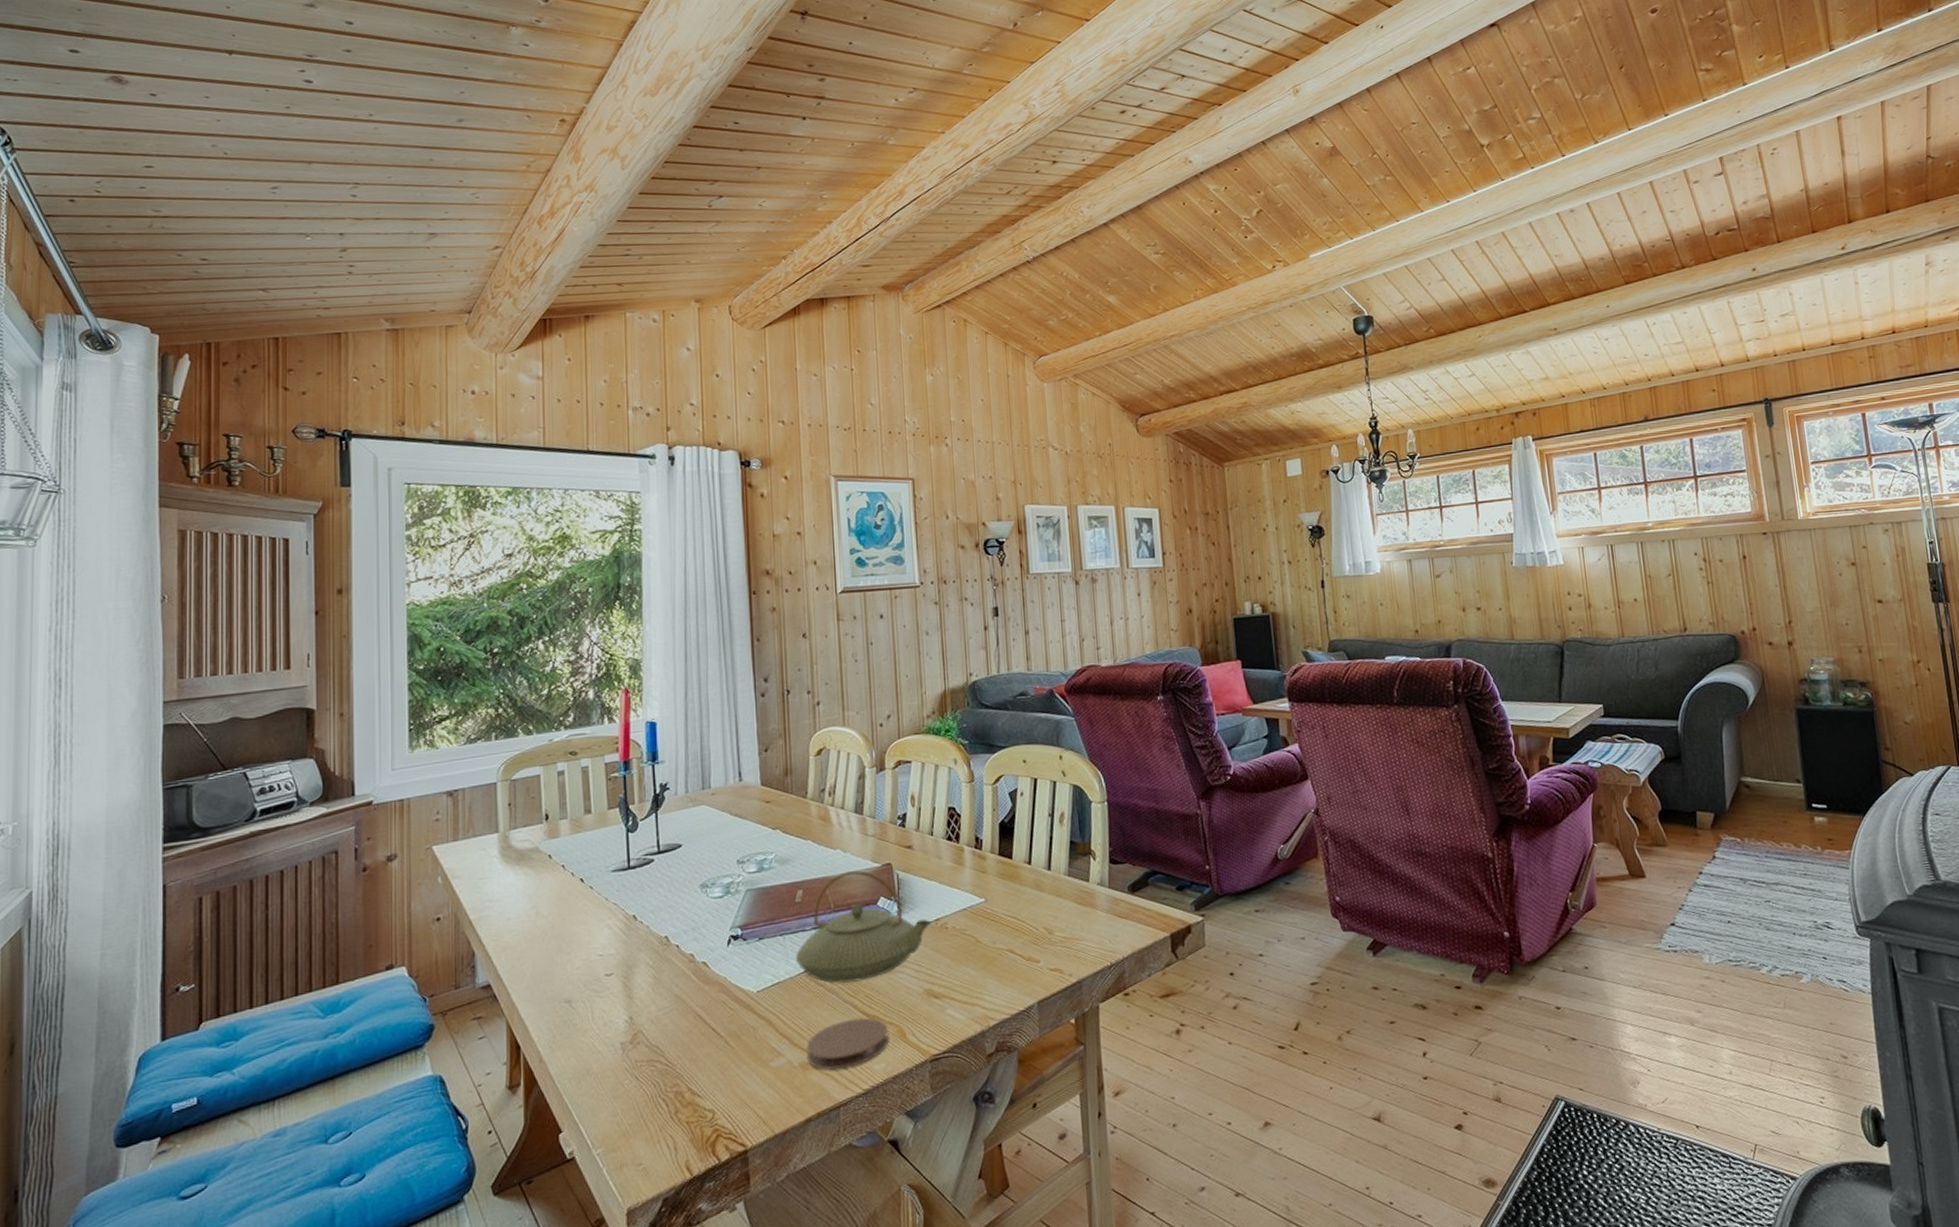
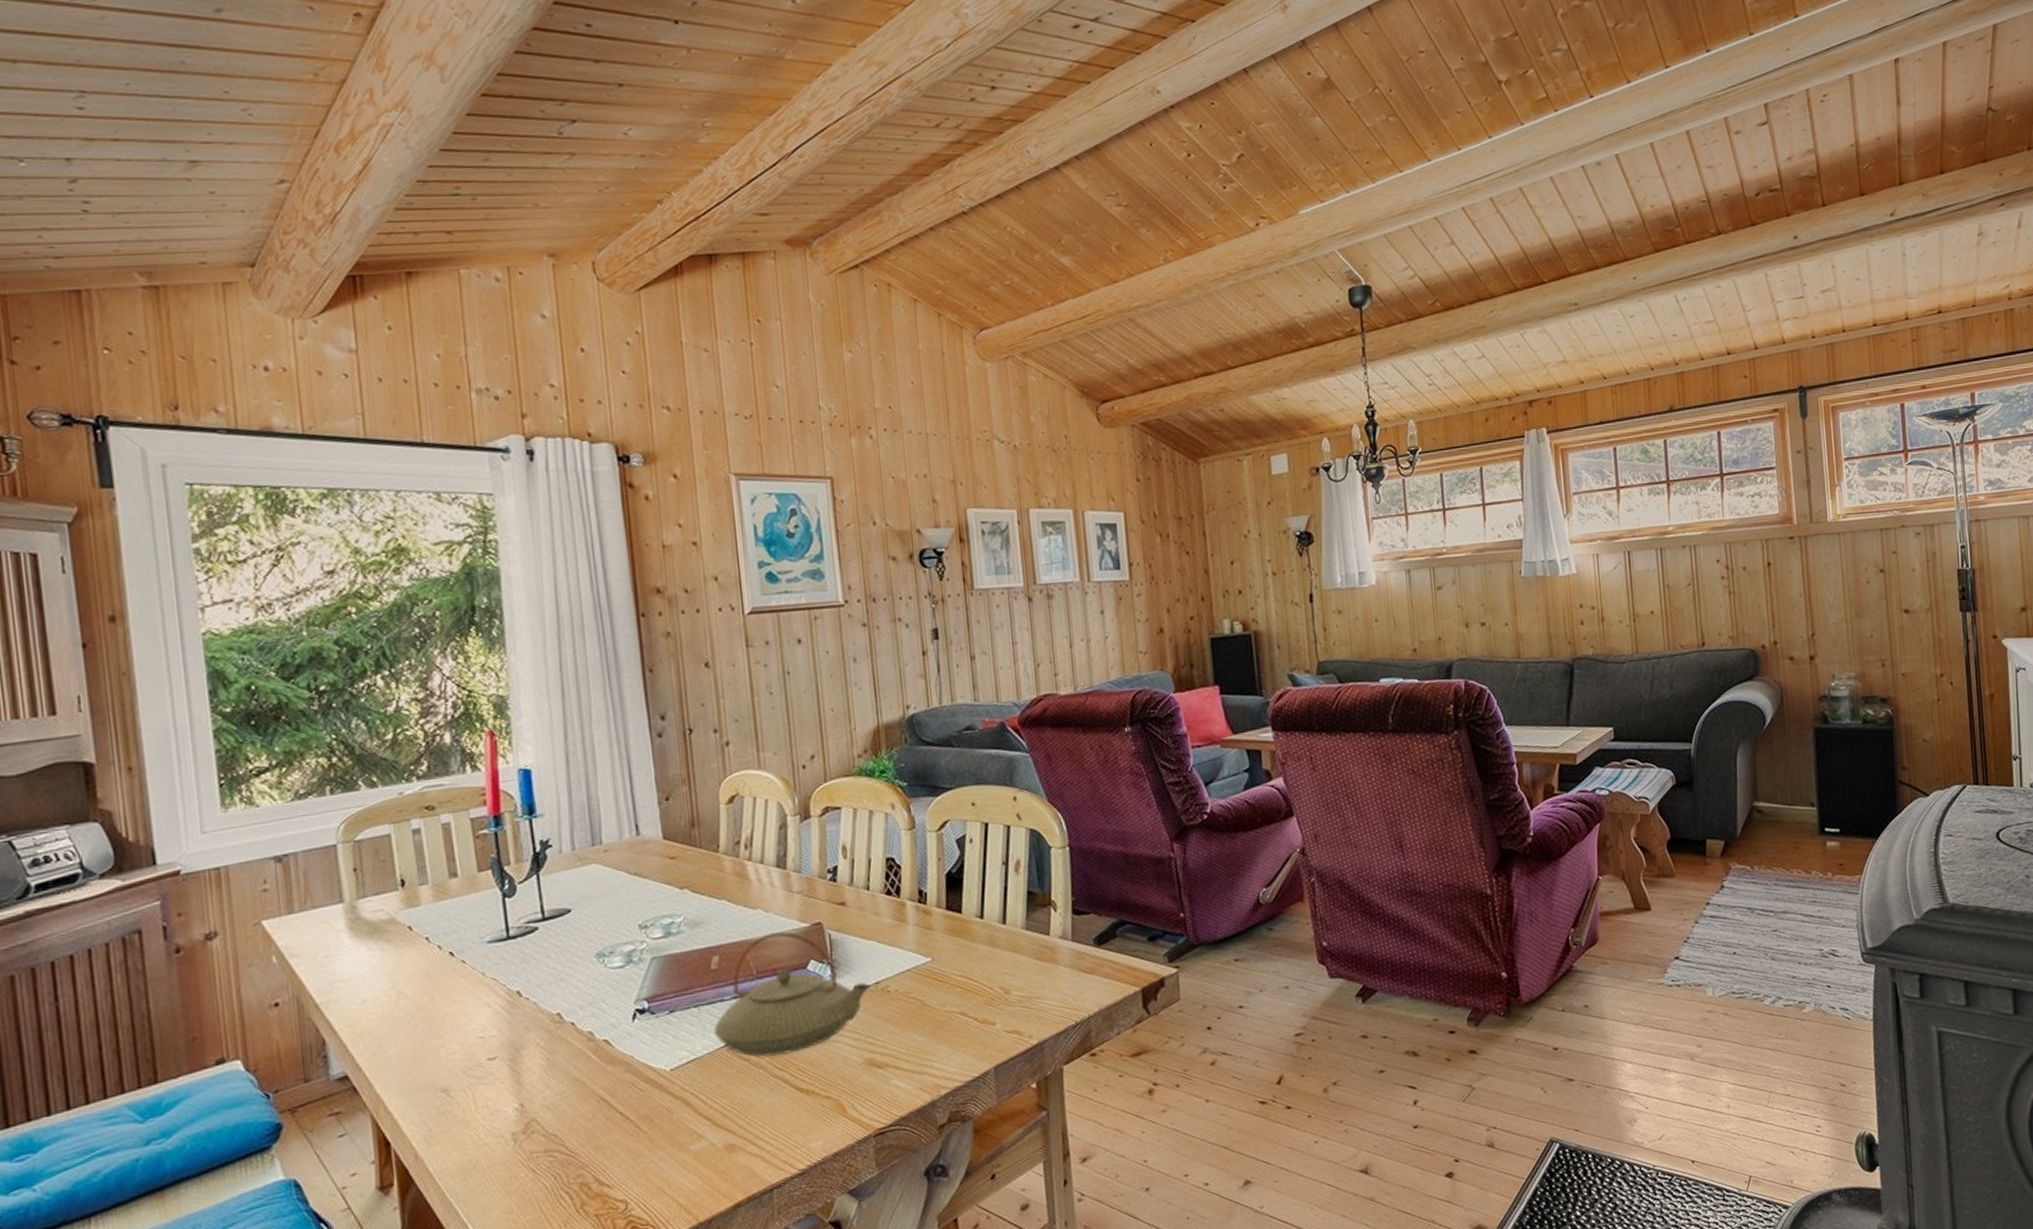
coaster: present [806,1017,889,1070] -> none [730,1092,827,1151]

